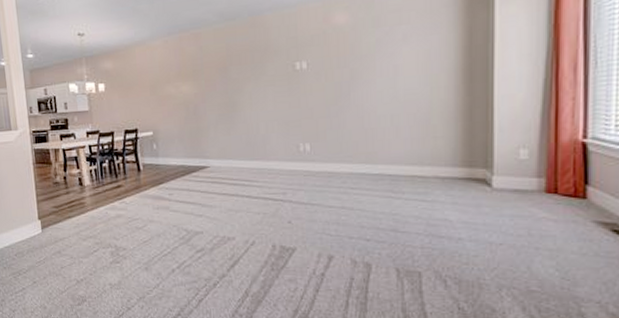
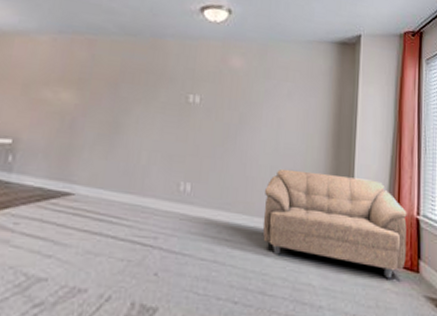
sofa: none [387,109,568,208] -> present [262,168,407,279]

